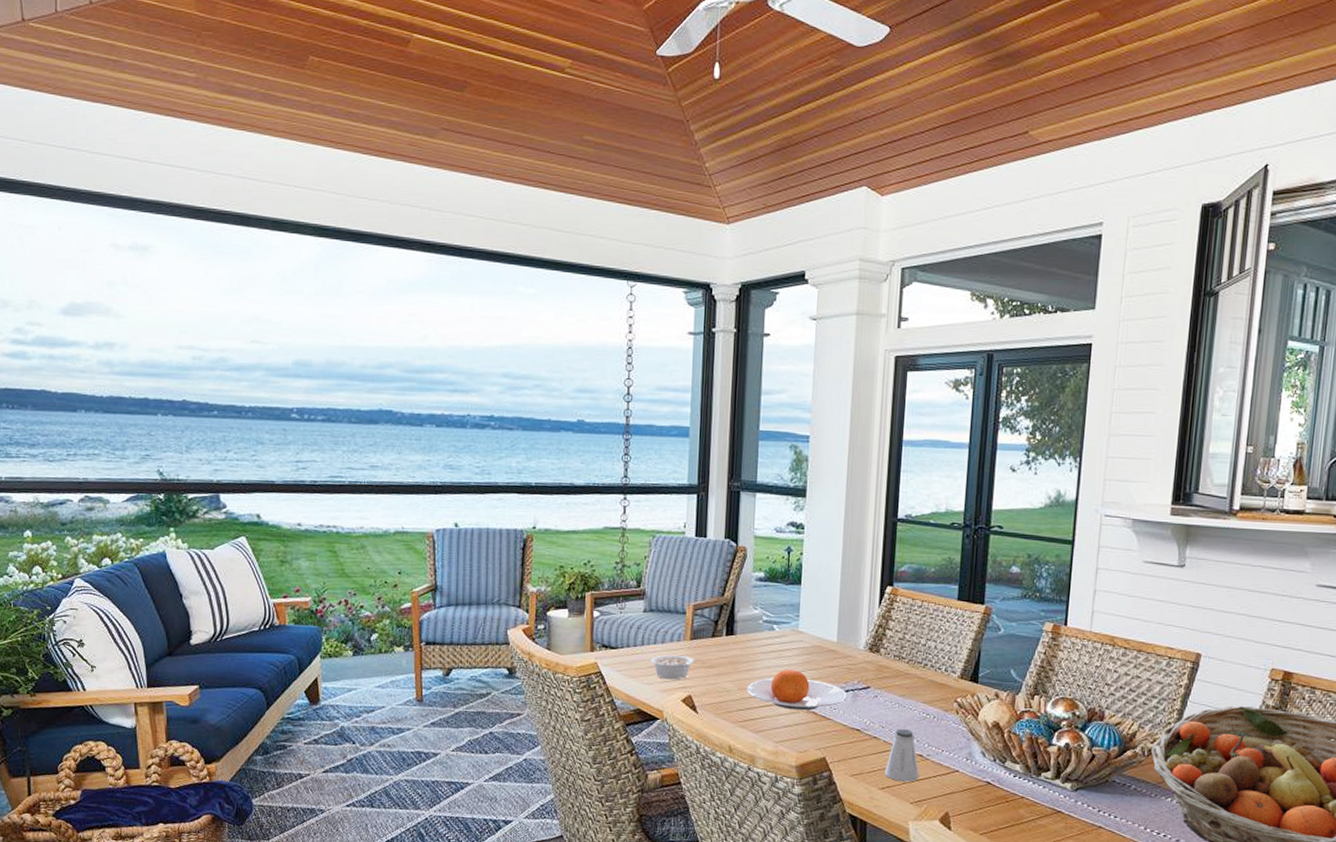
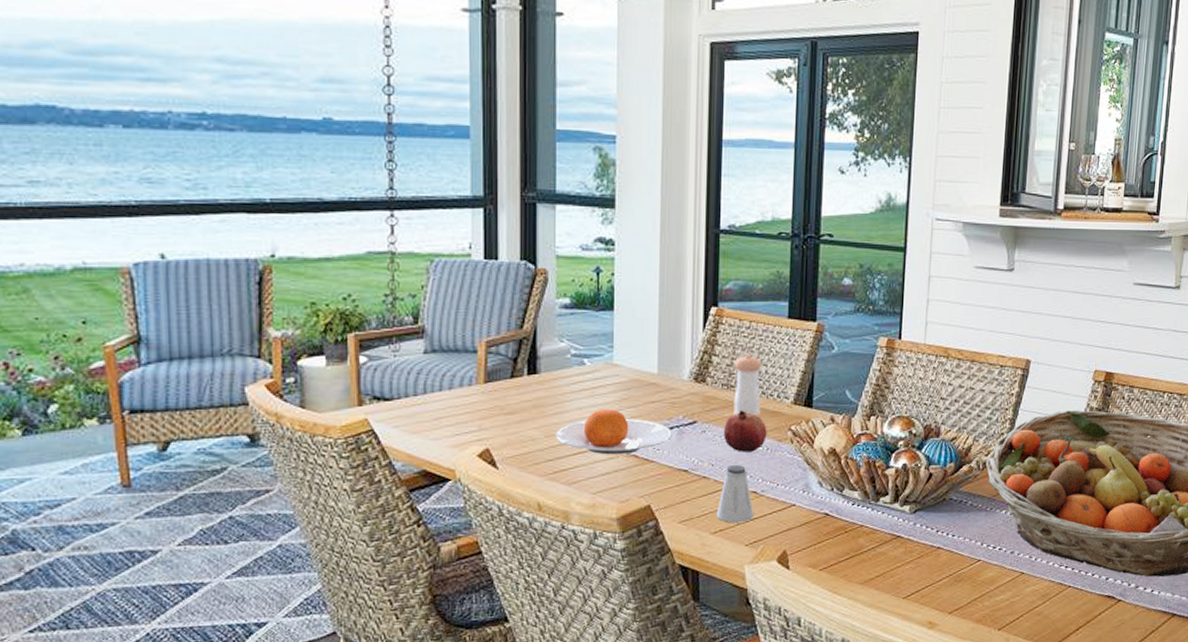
legume: present [650,655,703,680] -> none [436,402,500,432]
fruit: none [893,679,934,719] -> present [723,409,767,452]
pepper shaker: none [902,630,932,688] -> present [732,354,762,418]

